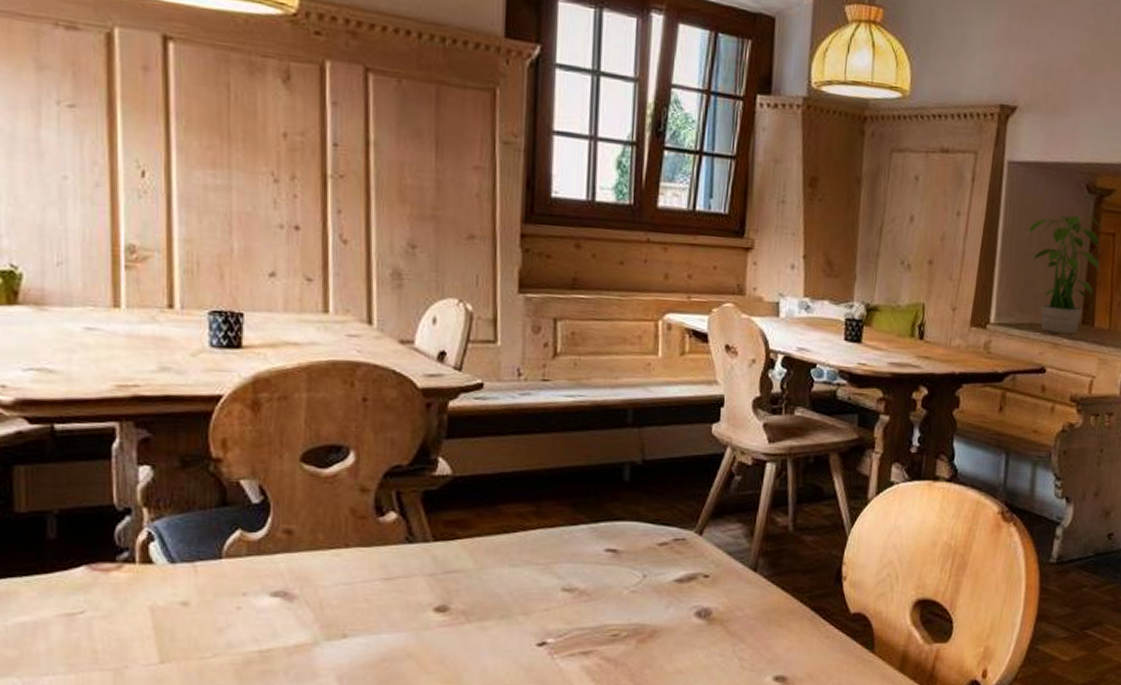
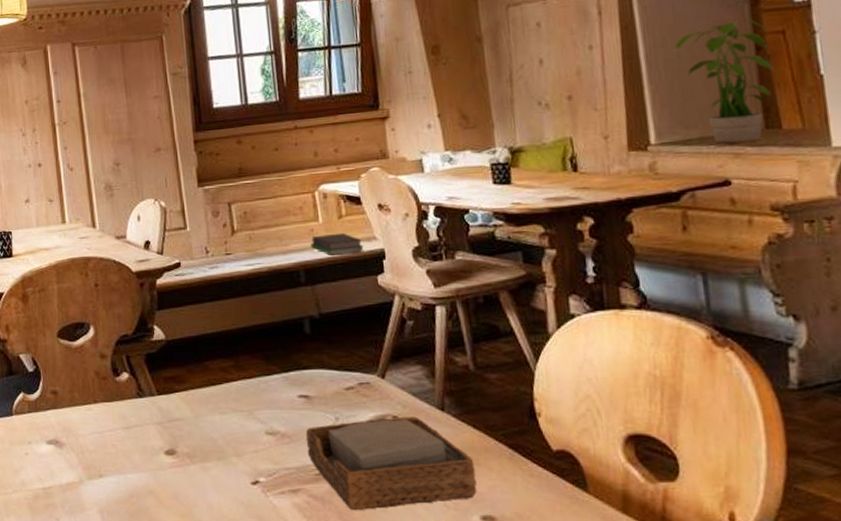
napkin holder: none [606,576,777,672] -> present [305,416,477,510]
book: none [644,371,703,397] -> present [310,232,364,255]

